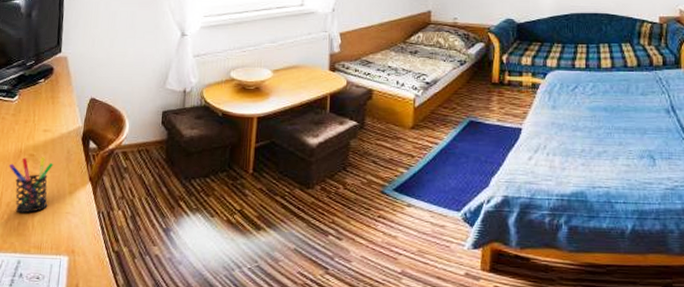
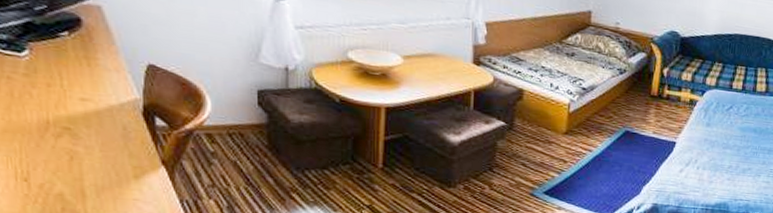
pen holder: present [8,157,54,213] -> none [31,131,105,198]

